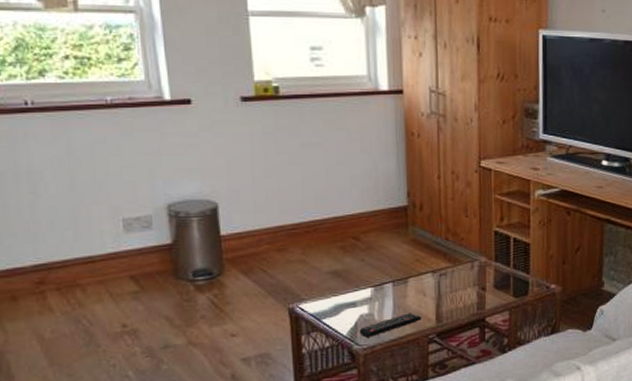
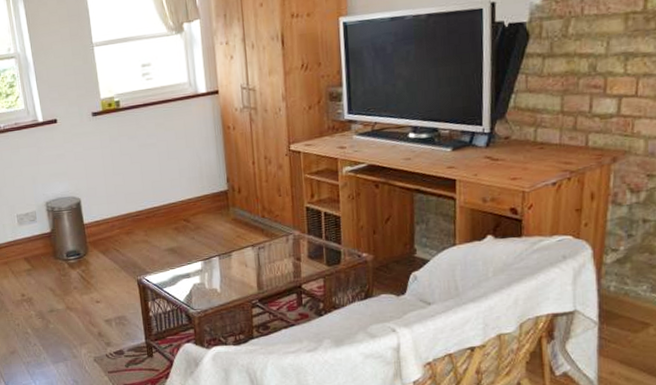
remote control: present [359,313,422,338] -> none [193,282,245,303]

